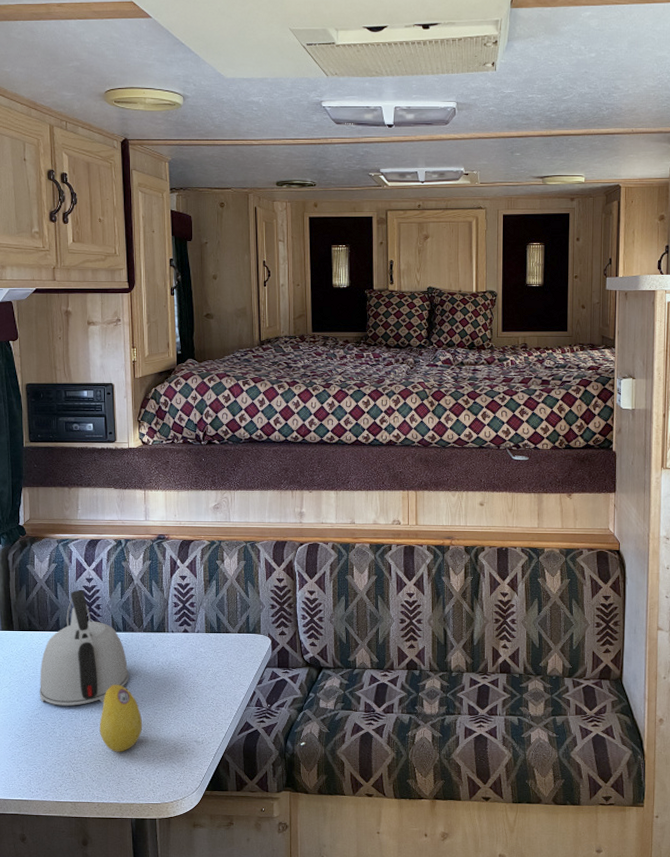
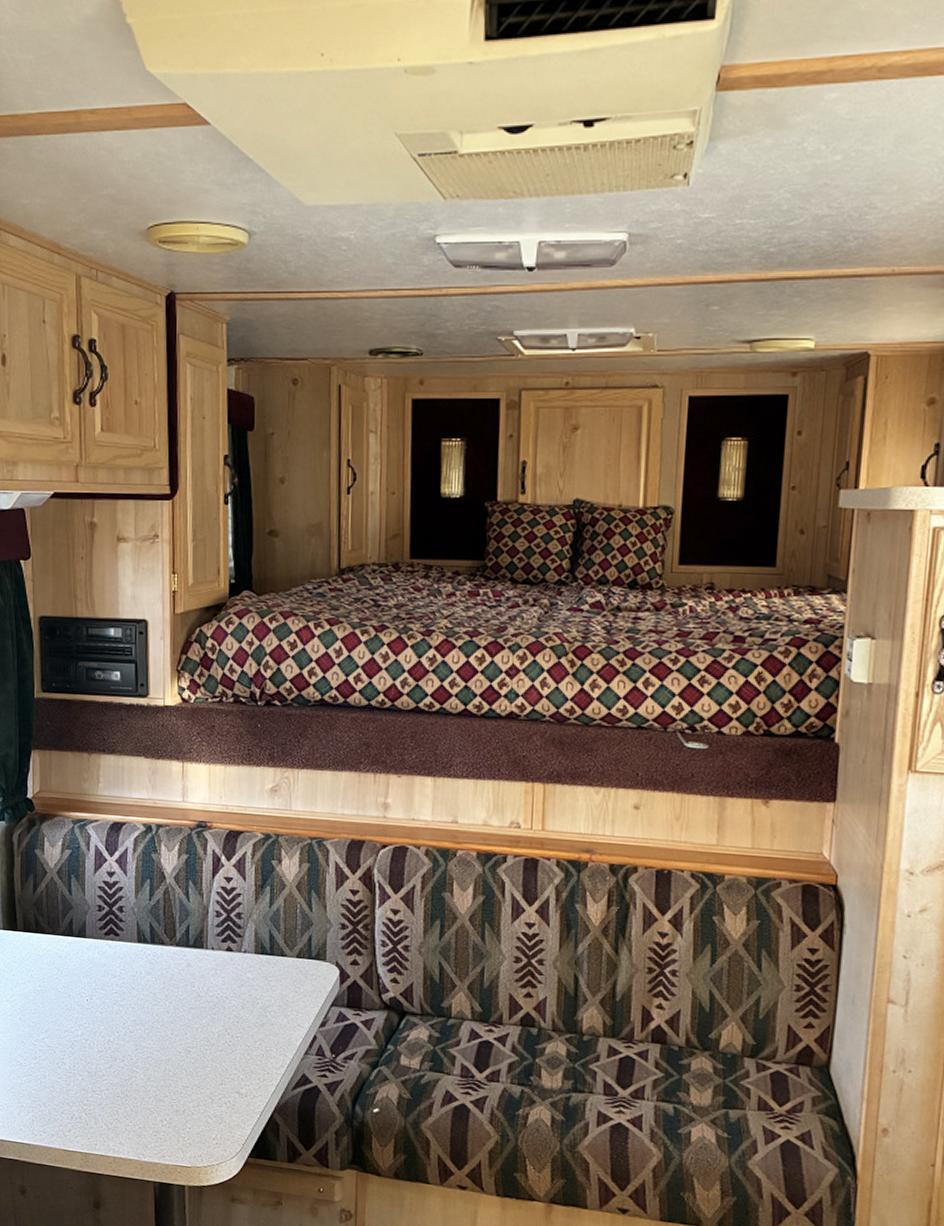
kettle: present [40,590,129,706] -> none [47,886,156,1032]
fruit: present [99,685,143,752] -> none [117,1010,172,1097]

